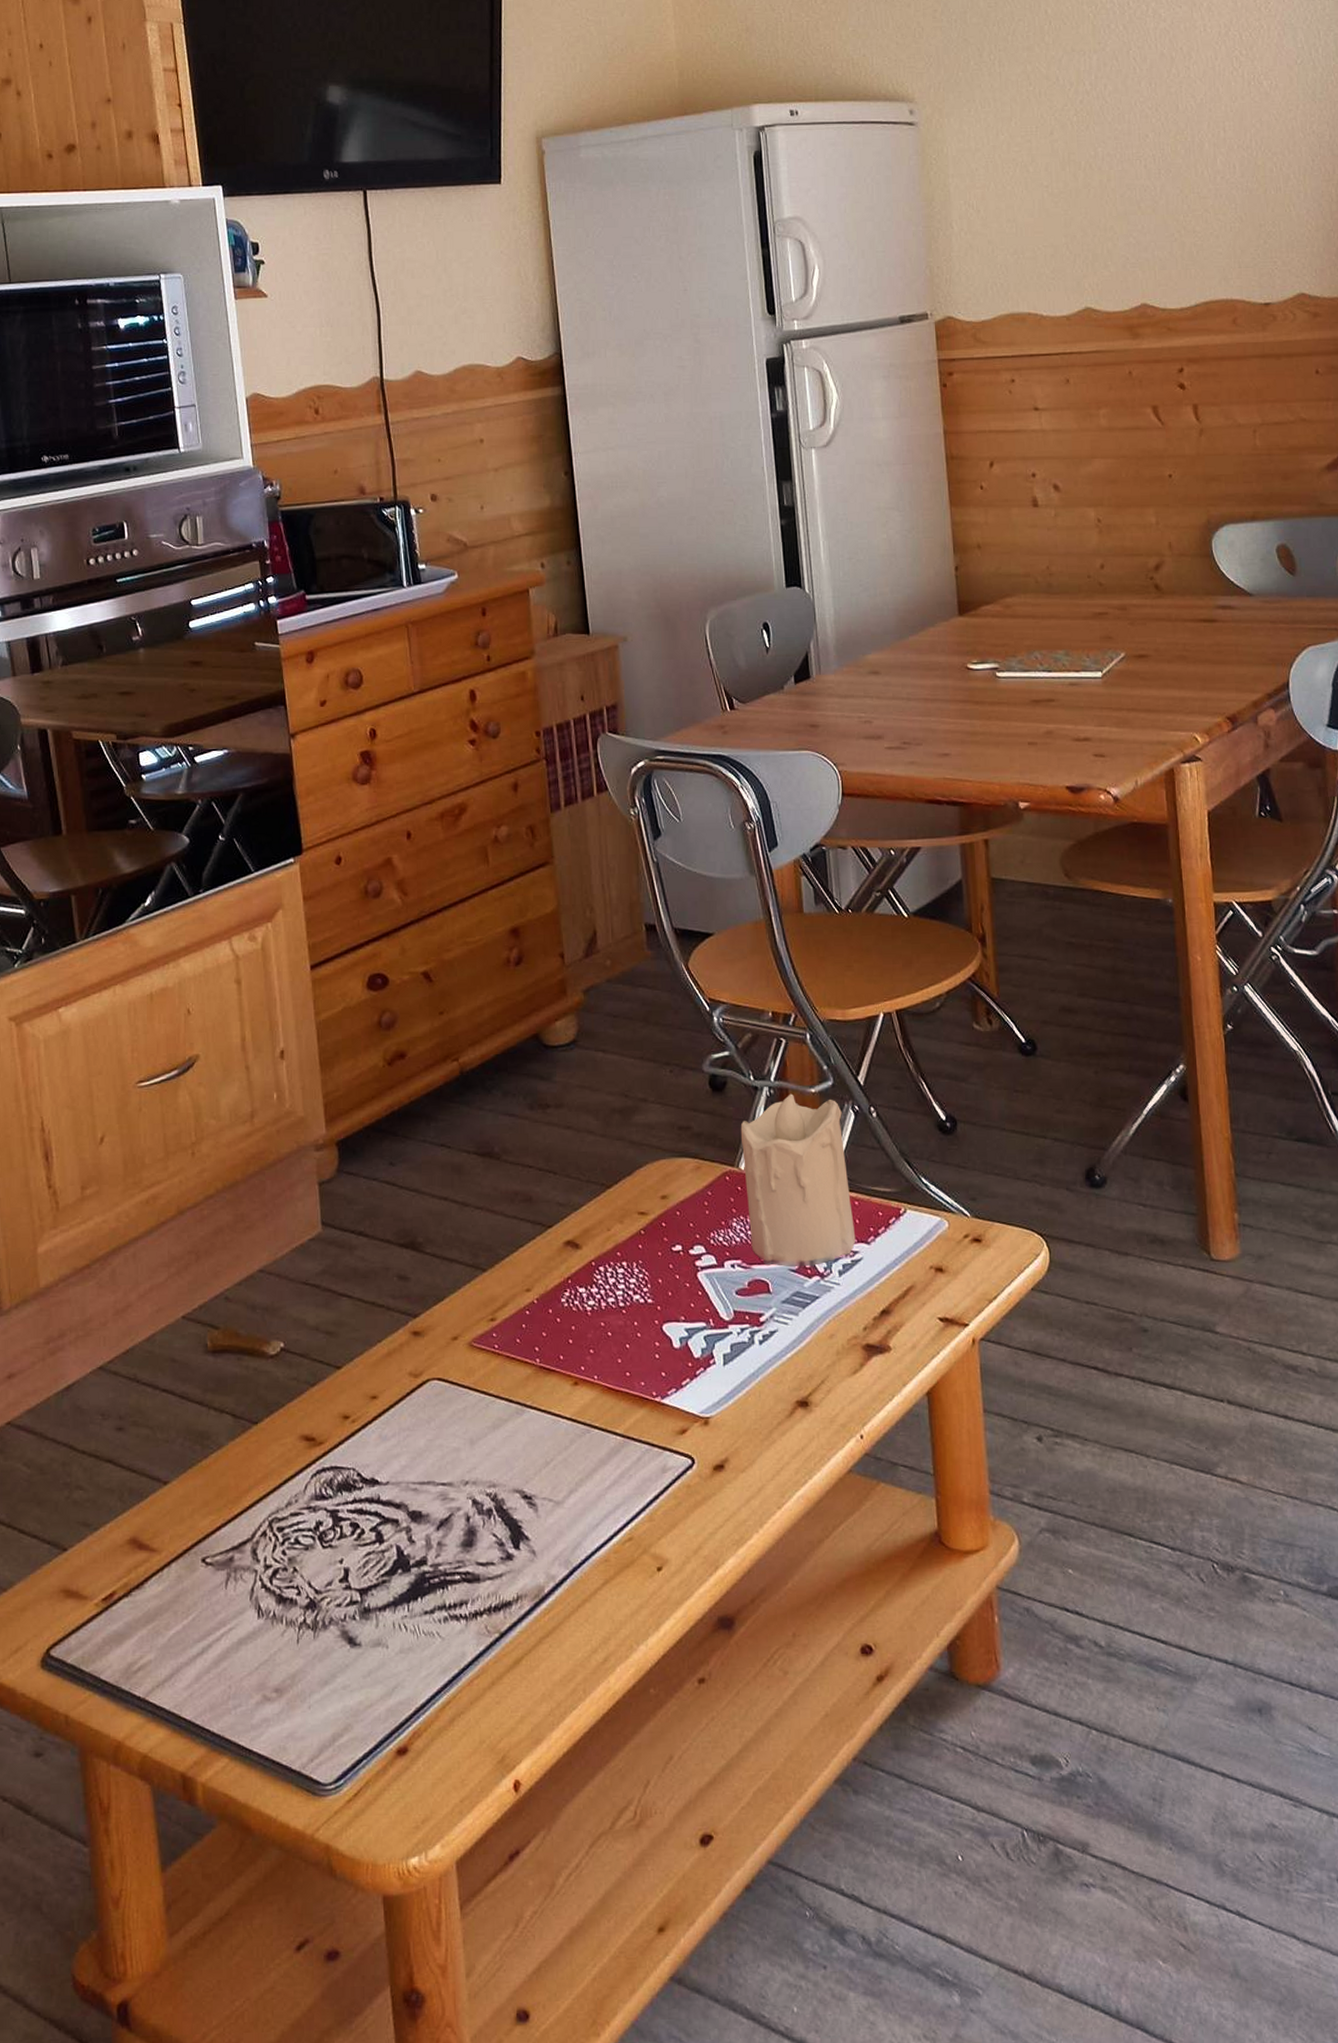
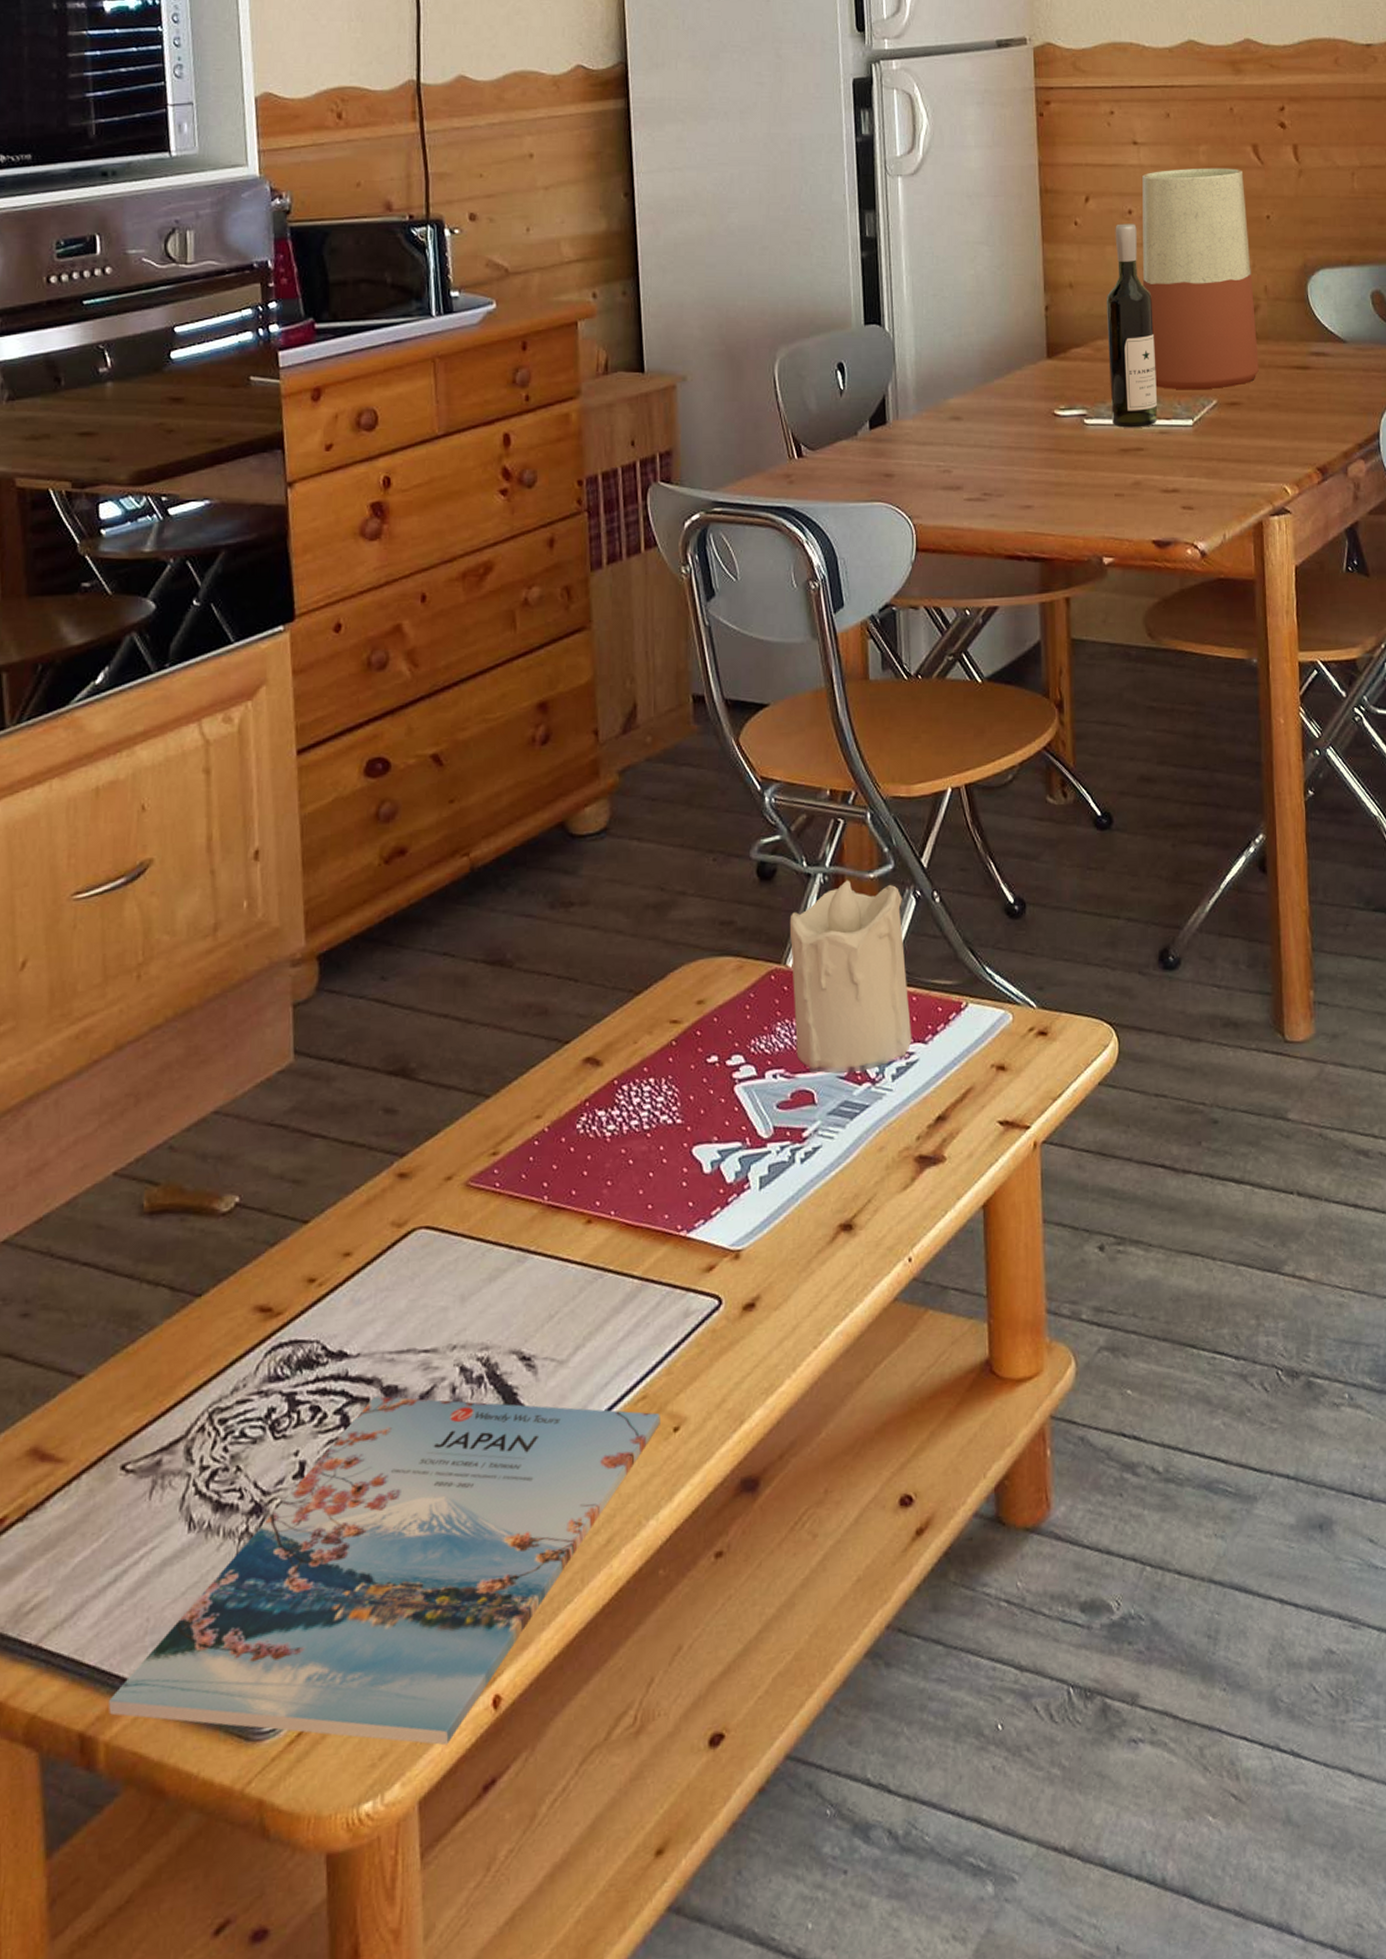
magazine: none [202,1518,645,1818] -> present [108,1396,660,1746]
bottle: none [1013,486,1068,680] -> present [1106,223,1158,428]
vase: none [1044,429,1166,644] -> present [1141,168,1259,390]

